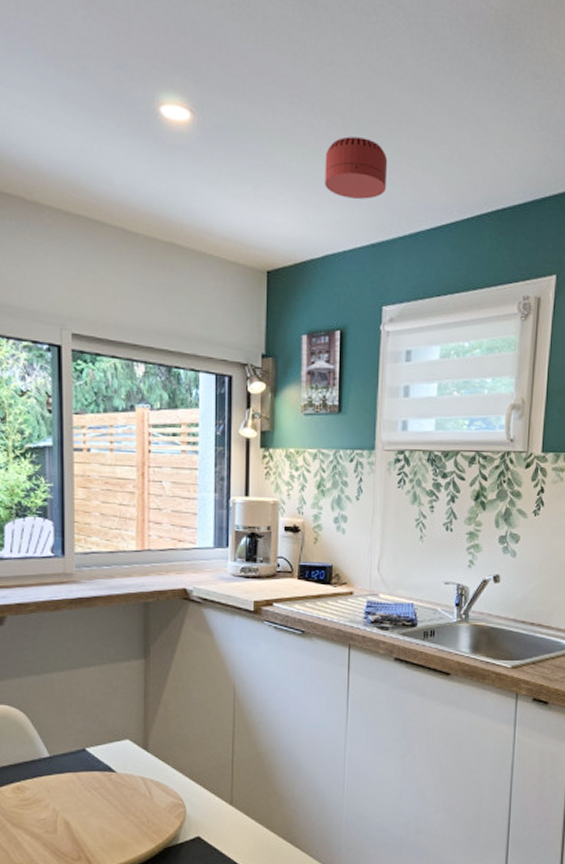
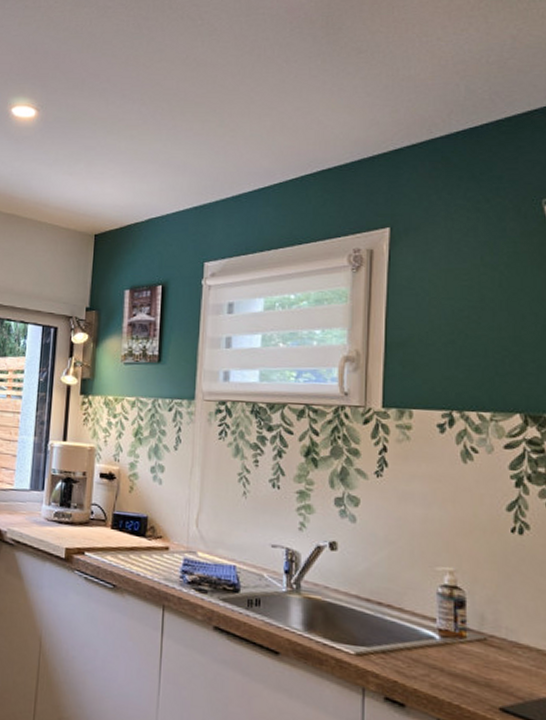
smoke detector: present [325,136,388,199] -> none [151,118,211,169]

